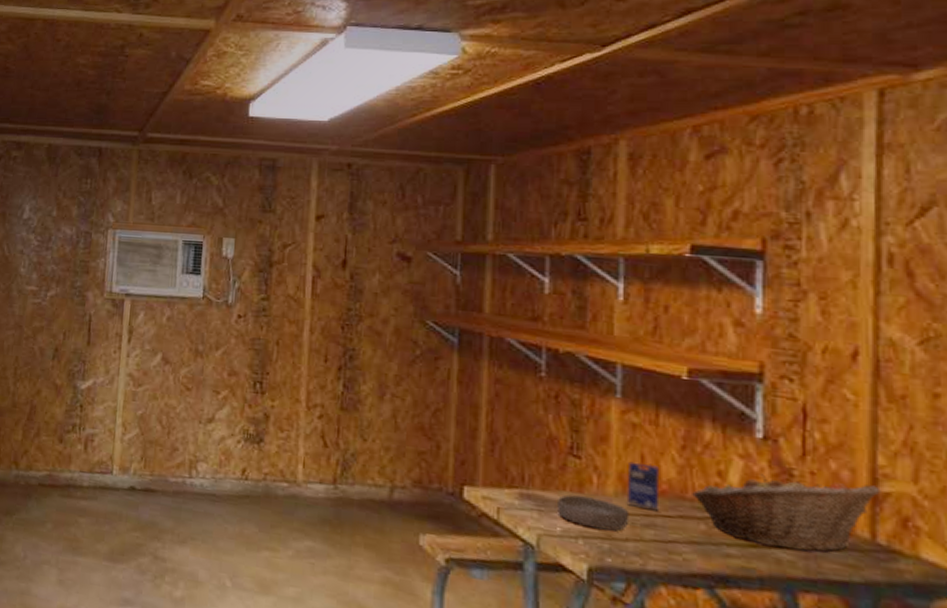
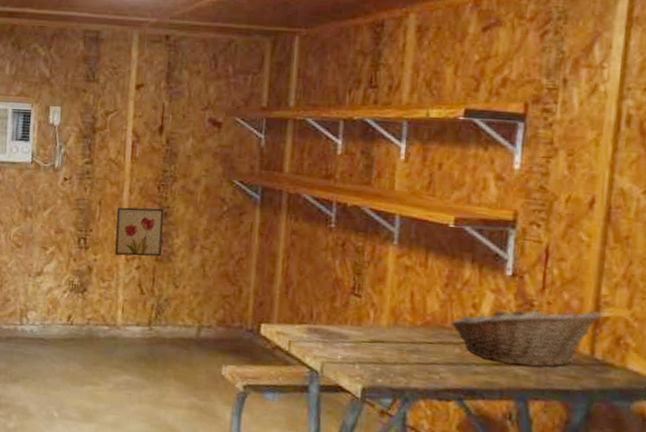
wall art: none [294,348,349,405] -> present [115,207,164,257]
bowl: present [557,494,630,531] -> none [339,328,399,357]
small box: present [626,461,660,512] -> none [396,298,426,339]

